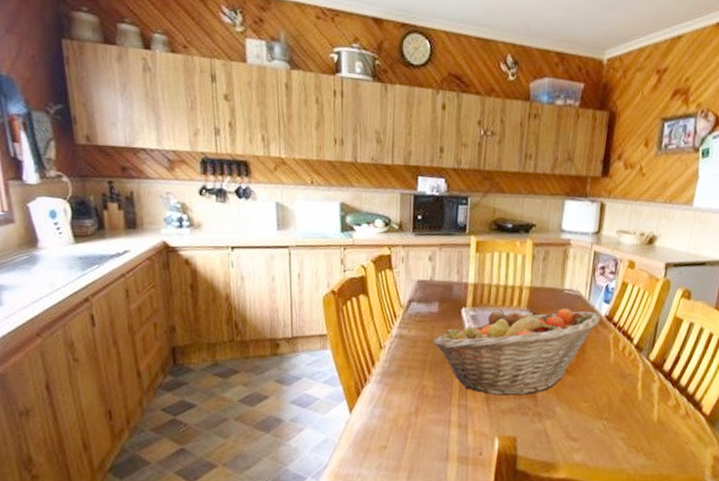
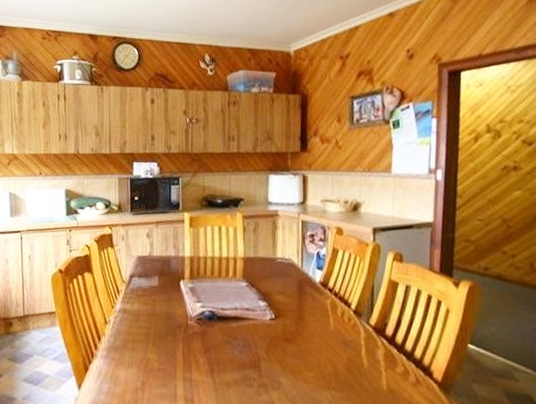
fruit basket: present [431,308,600,396] -> none [153,277,315,367]

